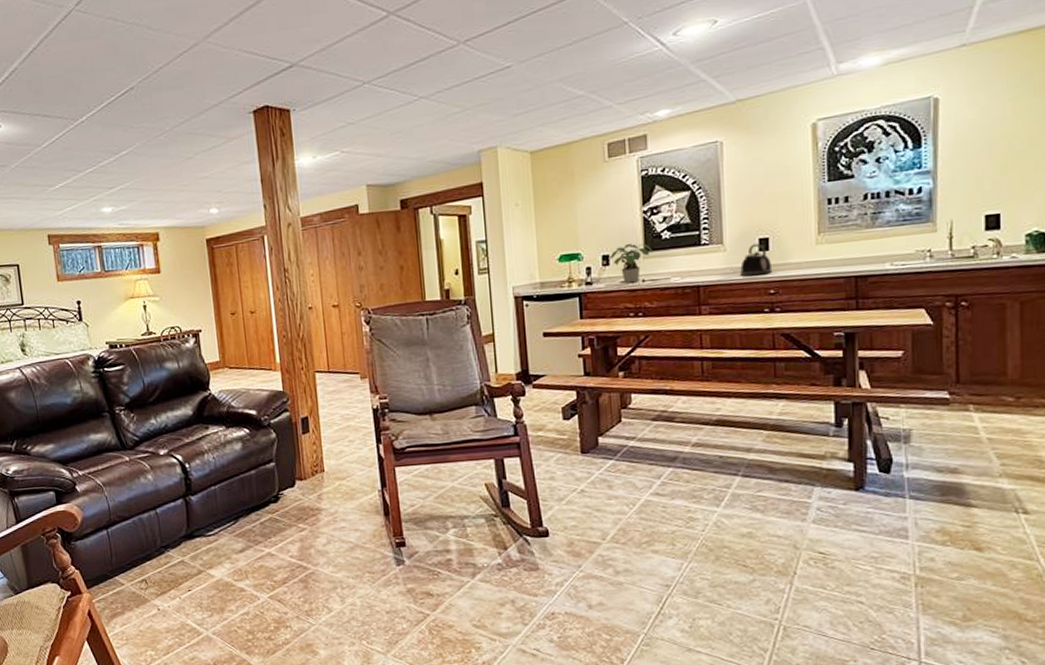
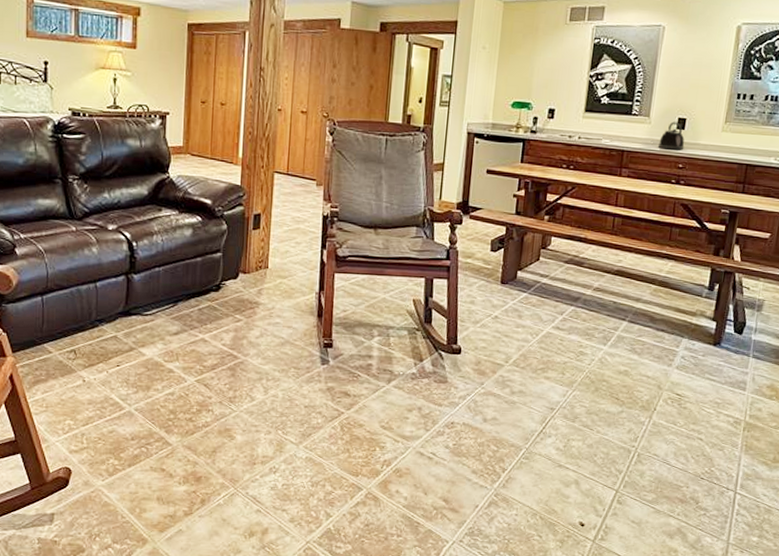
potted plant: present [610,243,653,284] -> none [555,102,592,138]

